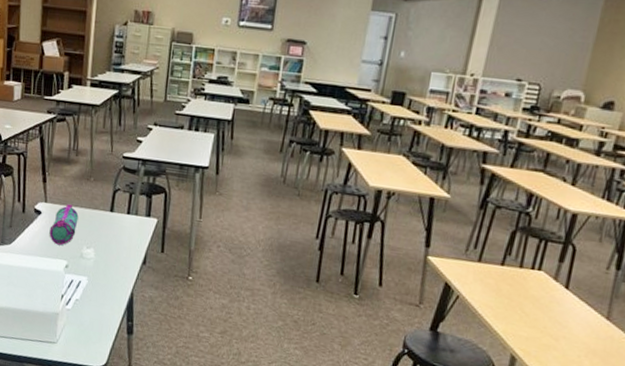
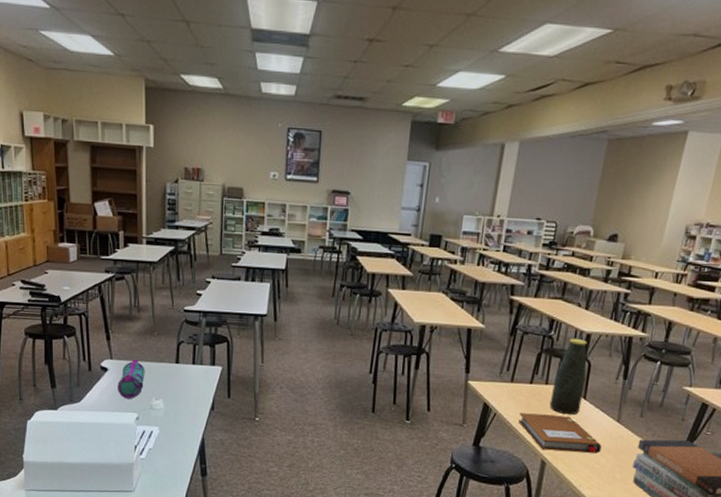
notebook: none [485,297,586,354] -> present [518,412,602,453]
bottle: none [523,216,573,307] -> present [549,338,588,415]

